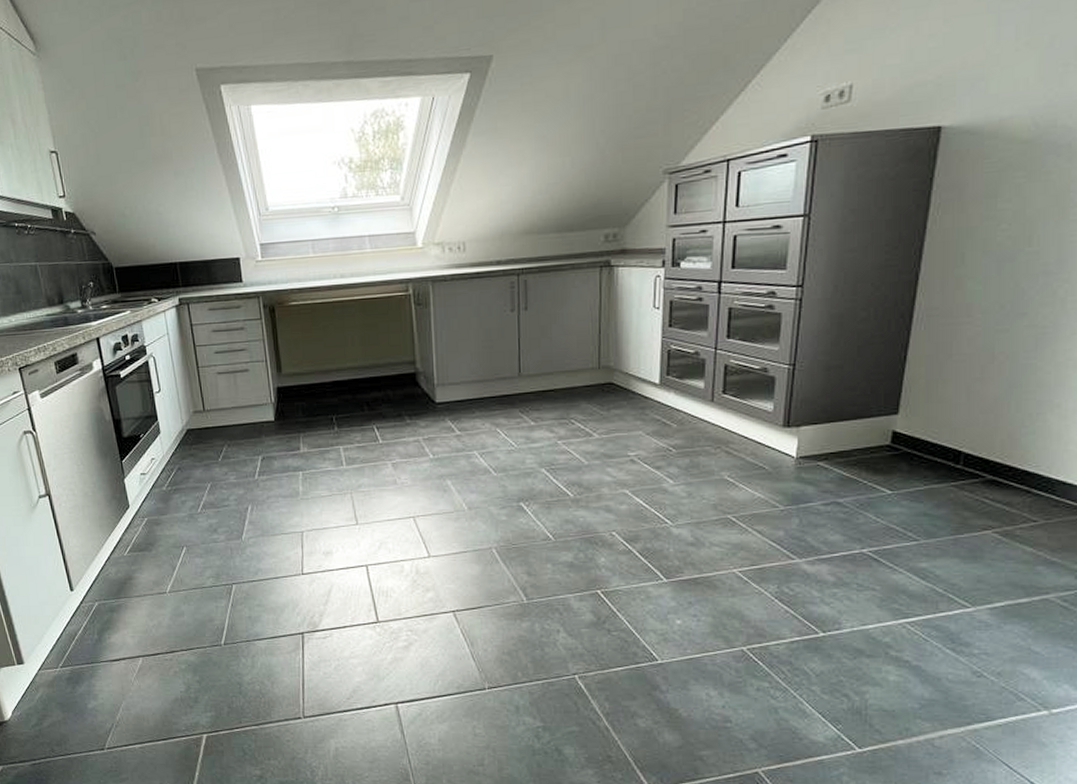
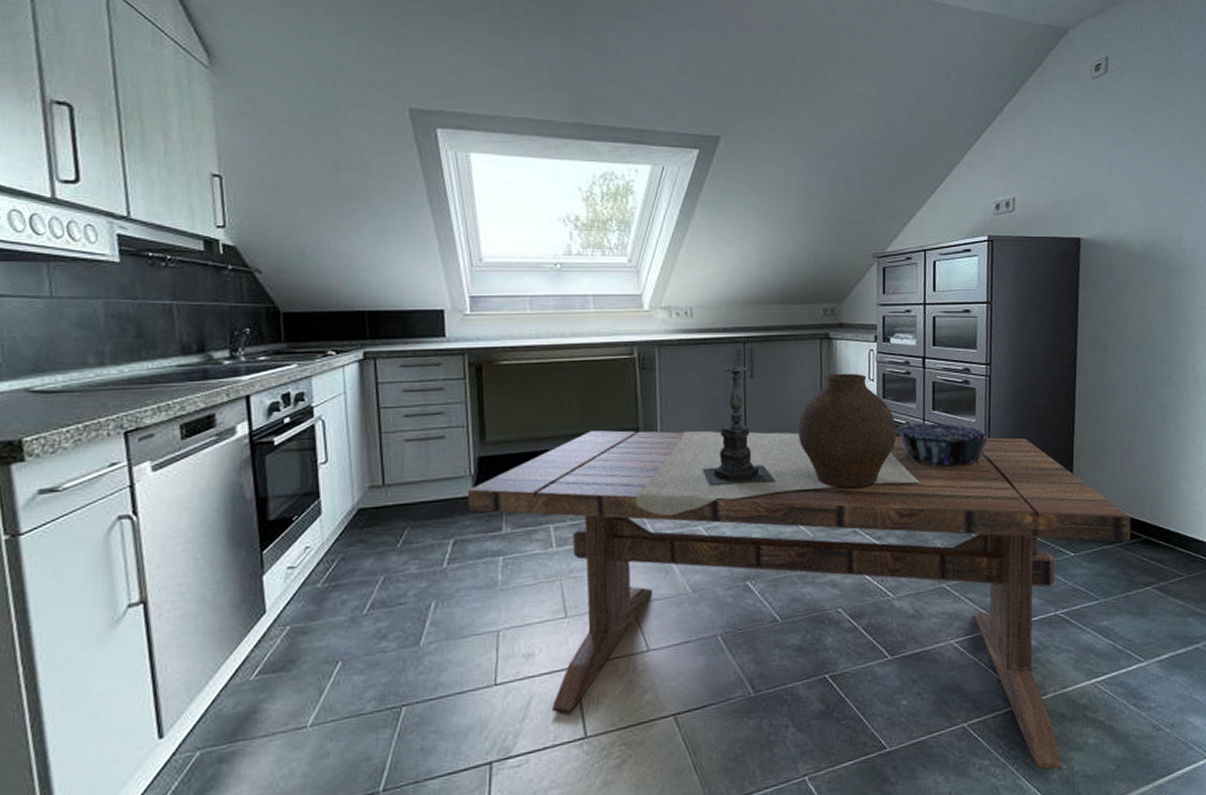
dining table: none [270,362,974,701] -> present [467,430,1131,770]
candle holder: none [477,286,550,414] -> present [702,354,776,485]
vase: none [574,301,683,419] -> present [798,373,897,489]
decorative bowl: none [683,351,796,397] -> present [896,422,990,467]

